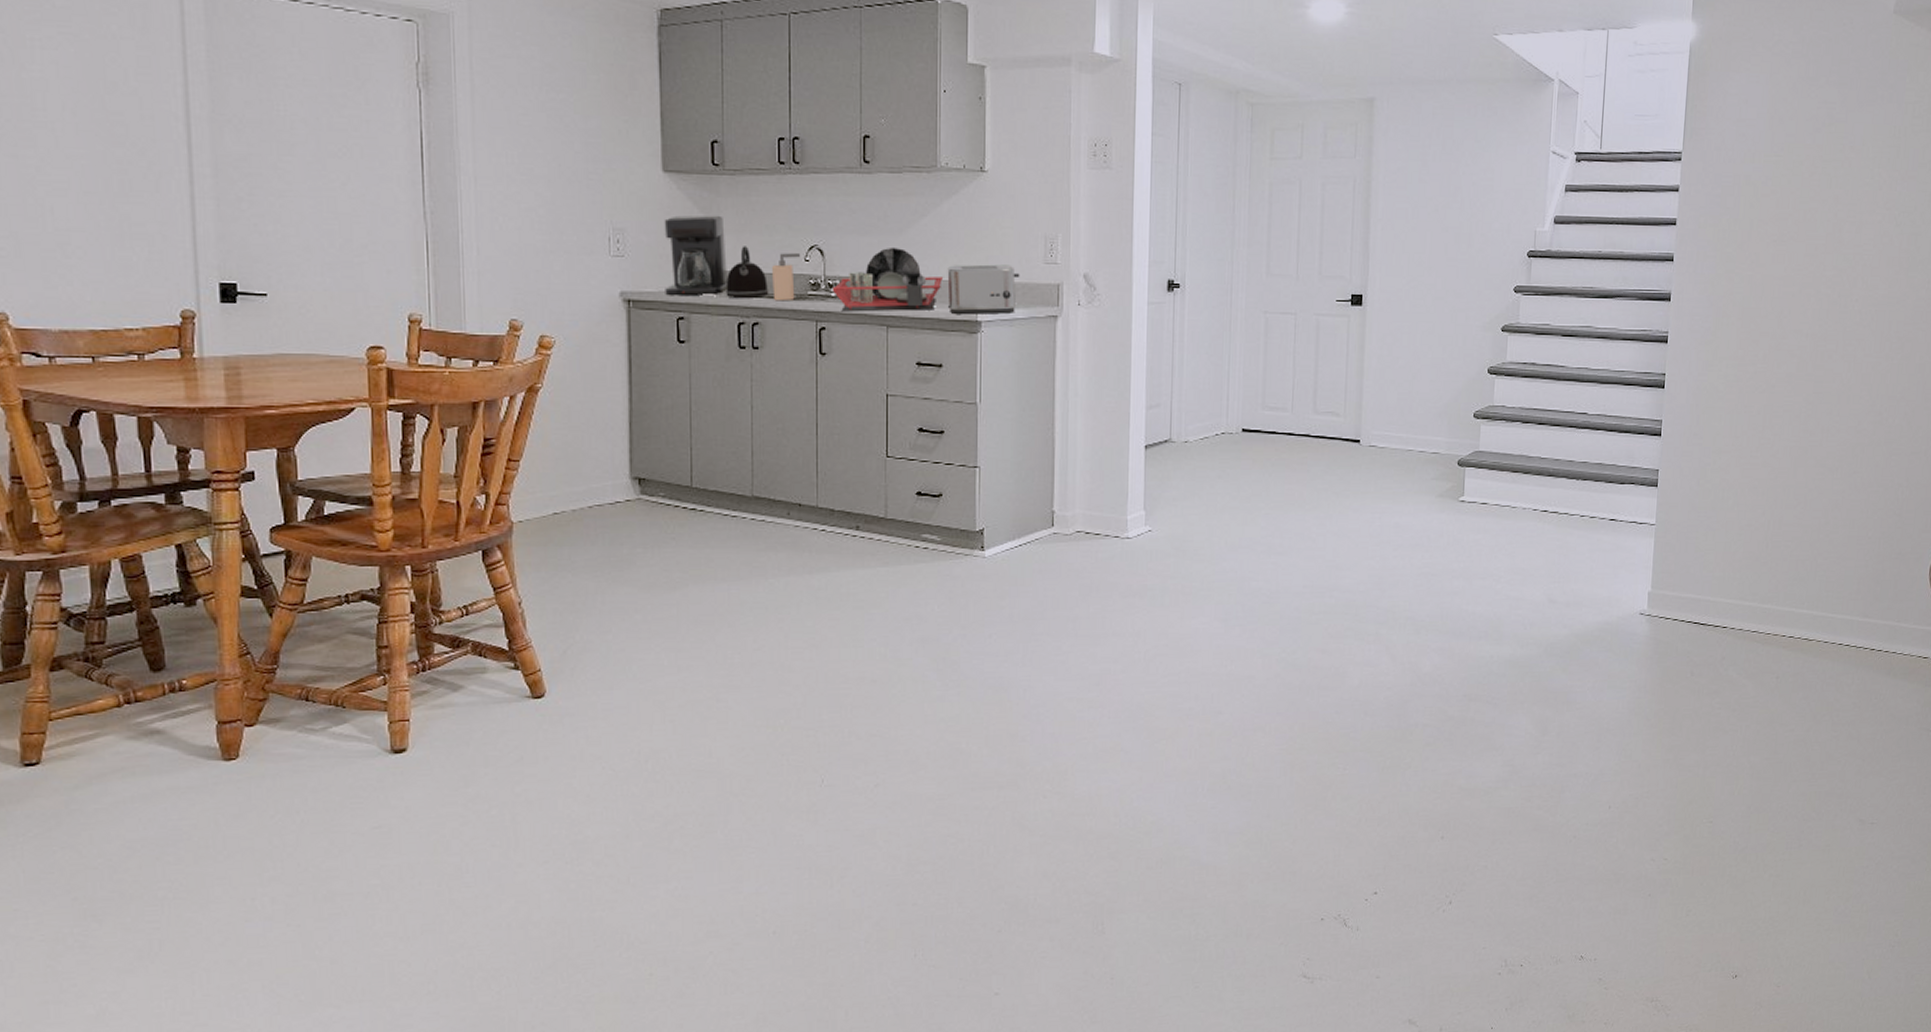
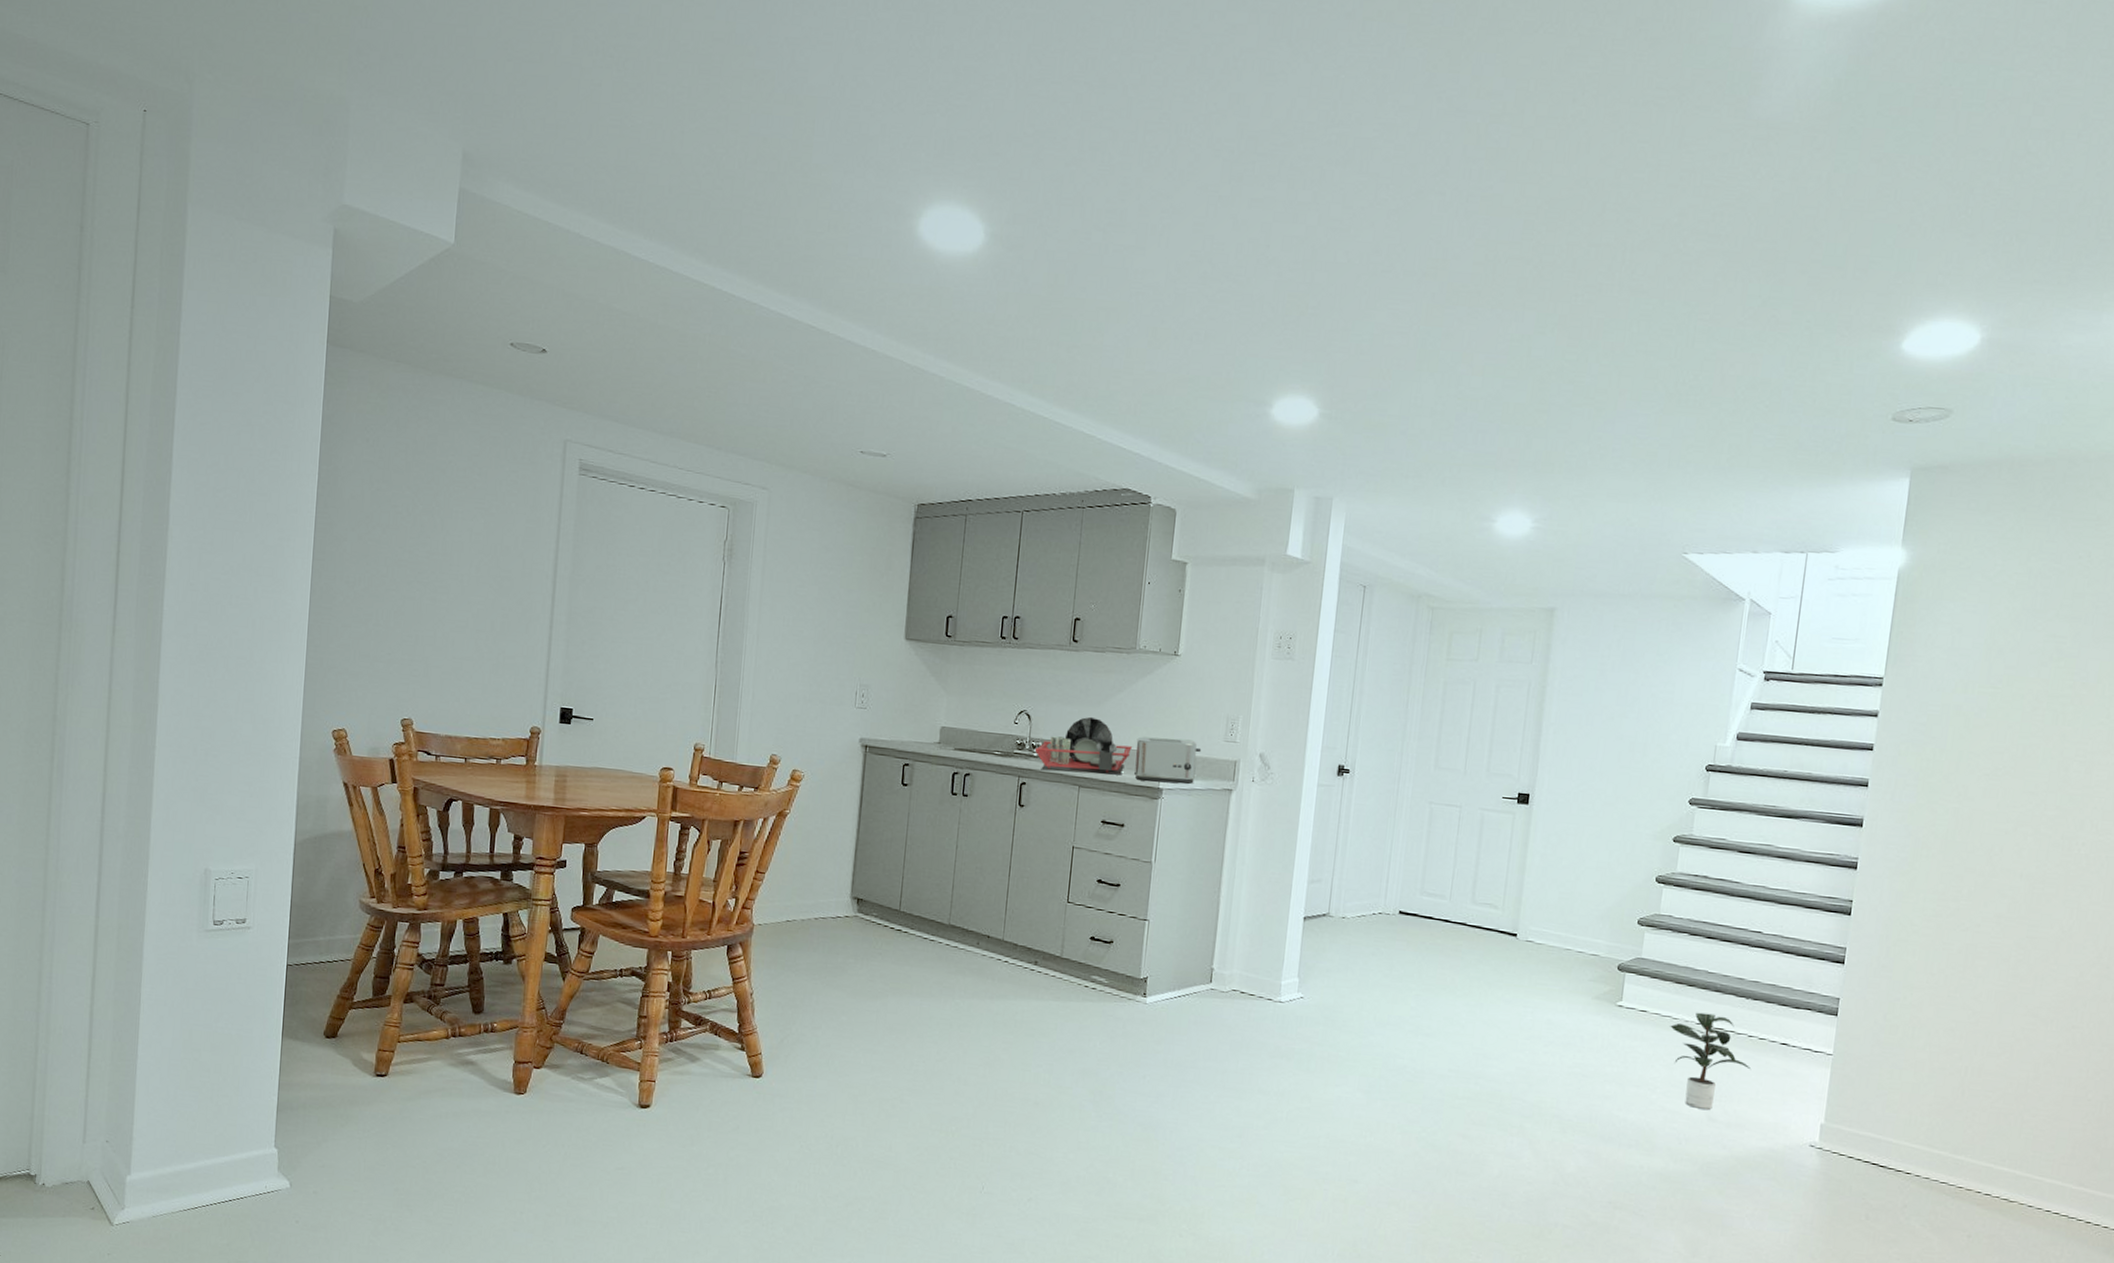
coffee maker: present [664,215,729,296] -> none [896,677,950,748]
kettle: present [726,246,769,298] -> none [945,707,982,753]
soap dispenser: present [772,253,801,301] -> none [984,715,1012,757]
potted plant: none [1509,498,1585,592] -> present [1670,1012,1752,1110]

